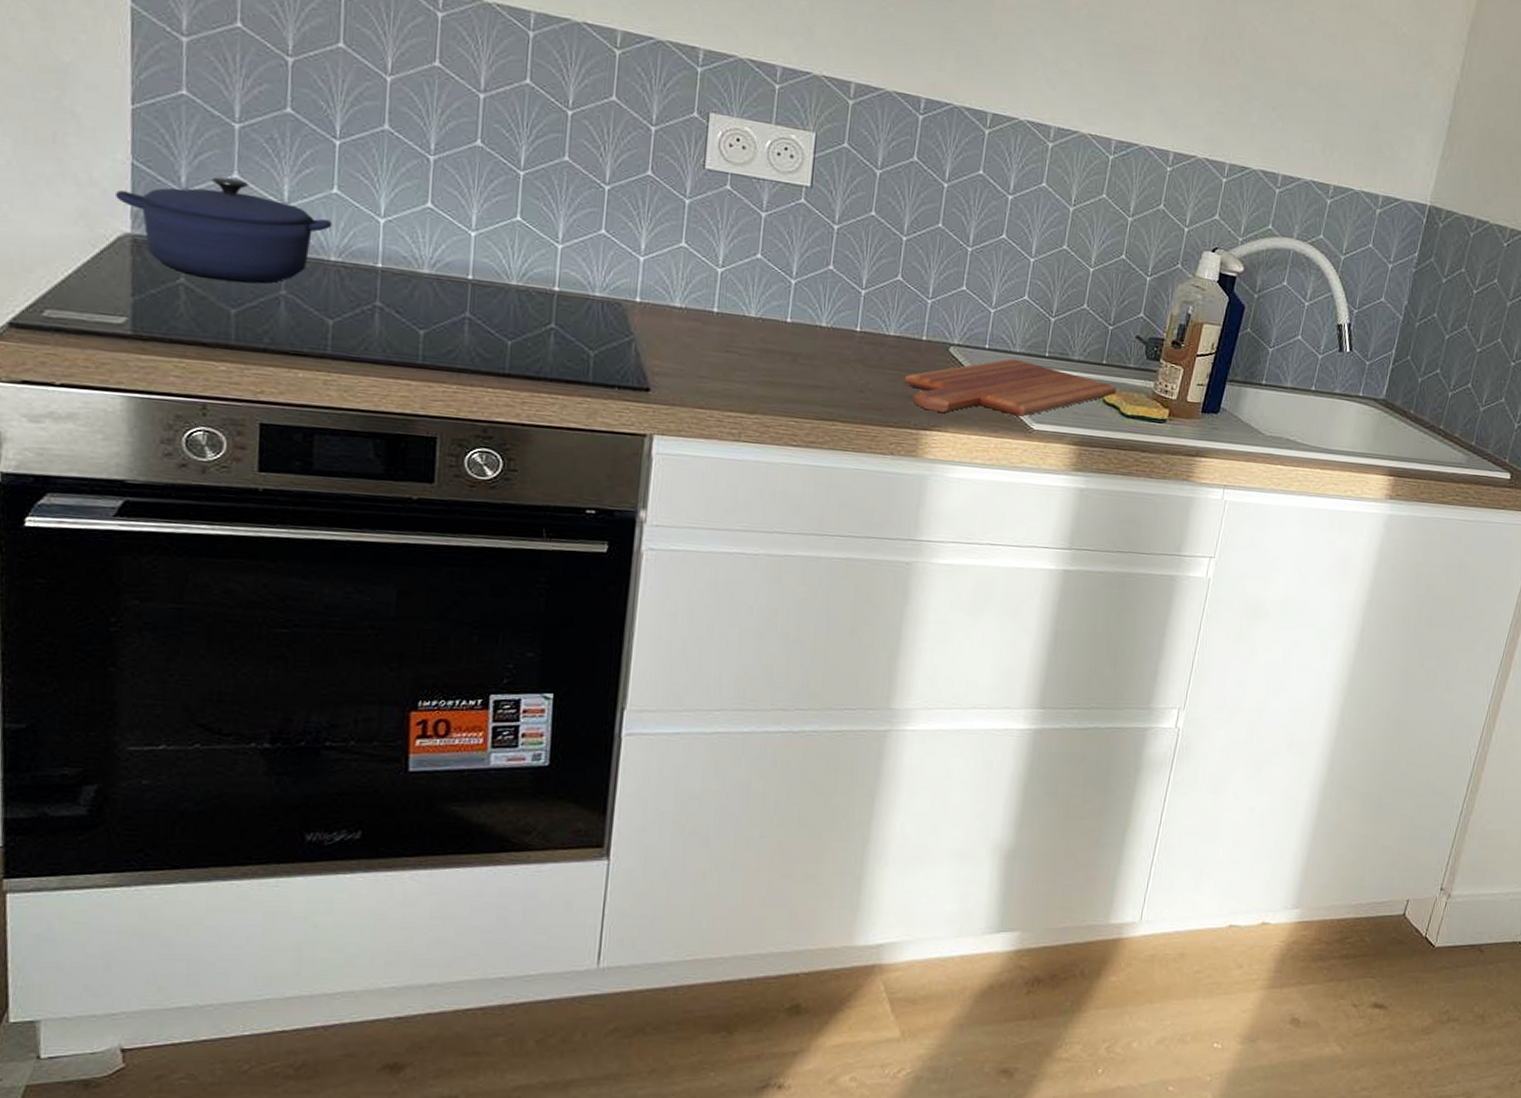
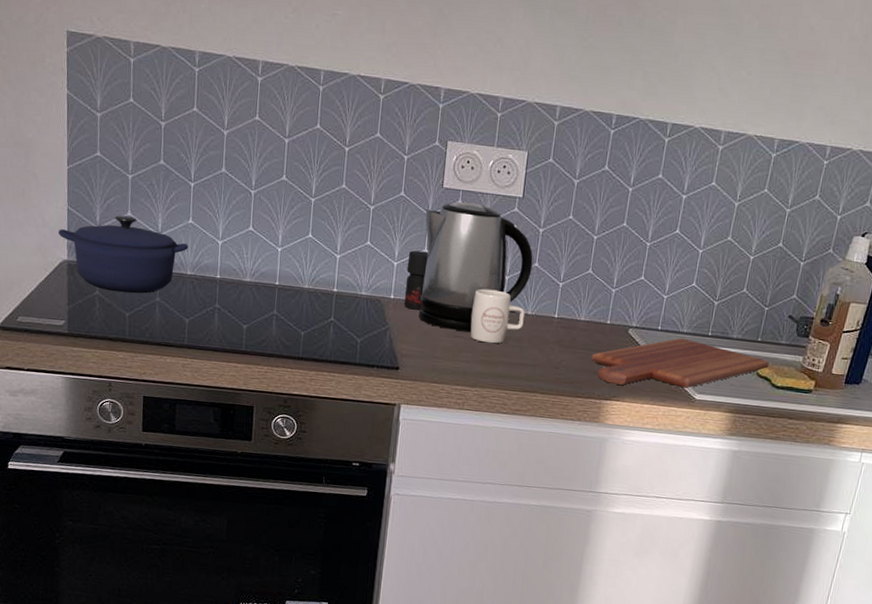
jar: none [654,243,687,318] -> present [403,250,428,310]
kettle: none [675,187,827,346] -> present [418,202,533,332]
mug: none [746,293,818,362] -> present [470,288,525,344]

